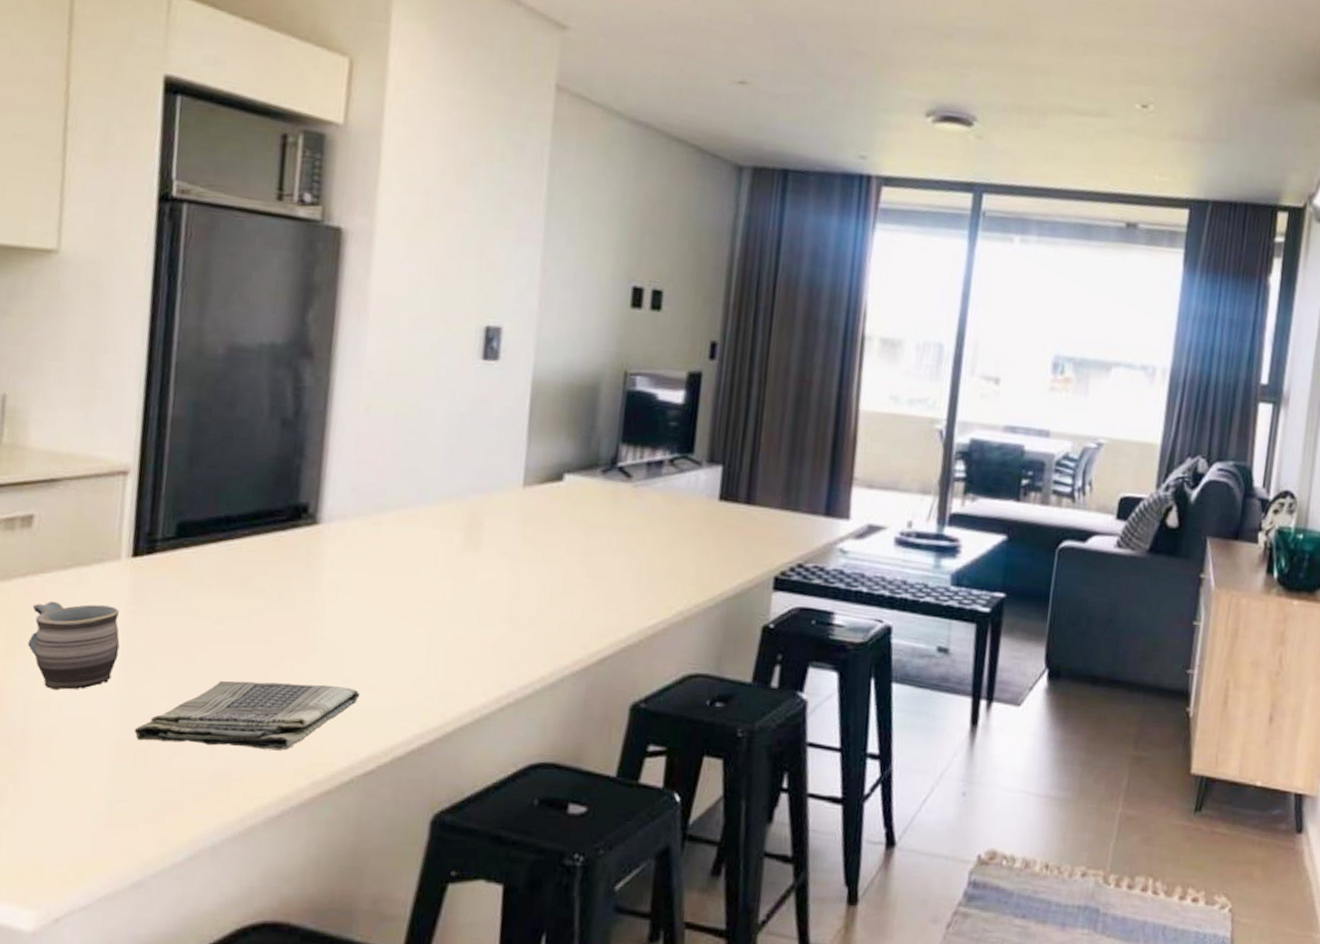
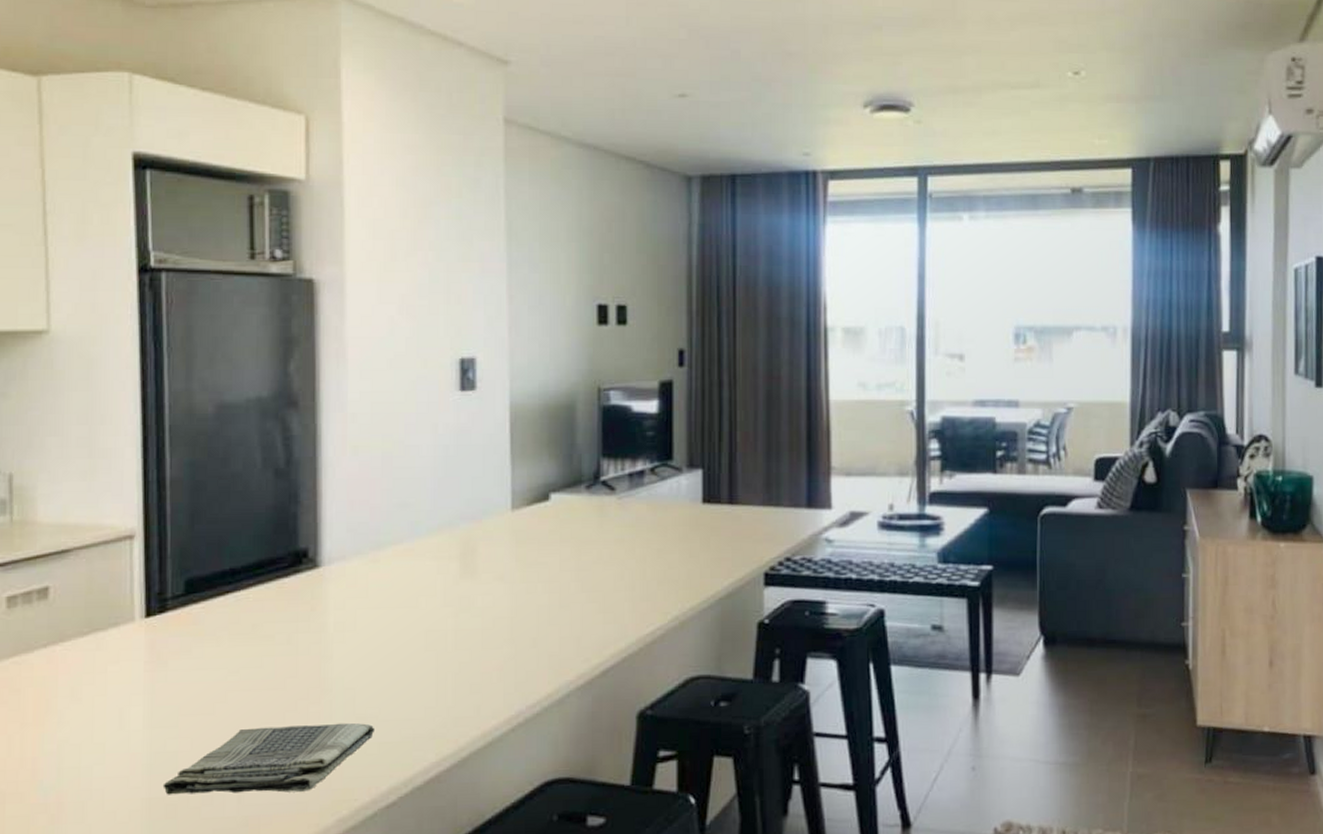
mug: present [27,601,120,691] -> none [54,667,142,755]

